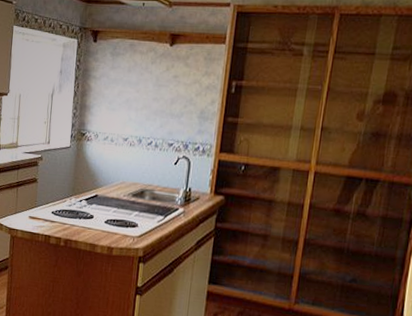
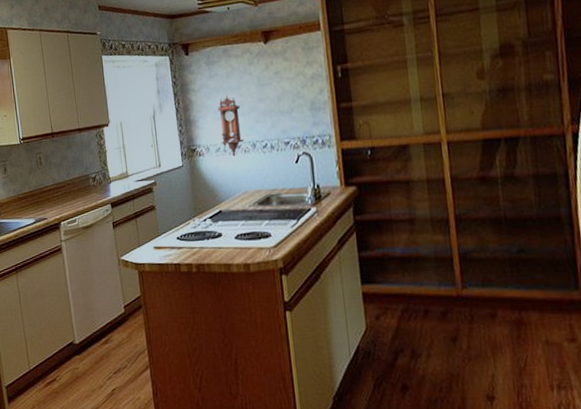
wall clock: none [110,88,134,148] -> present [218,95,245,157]

